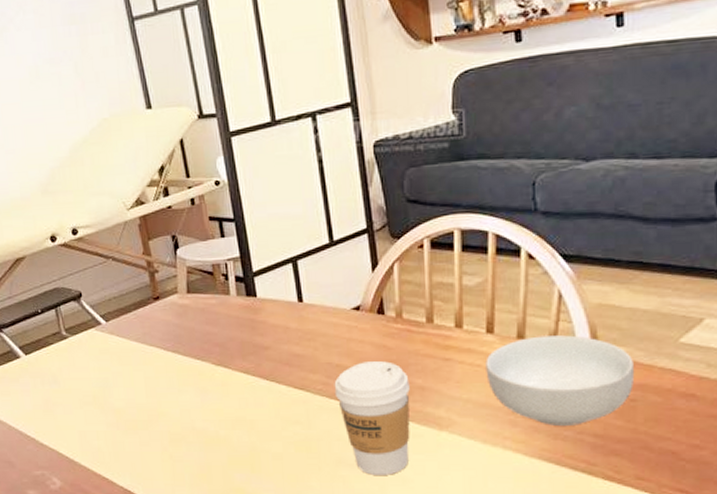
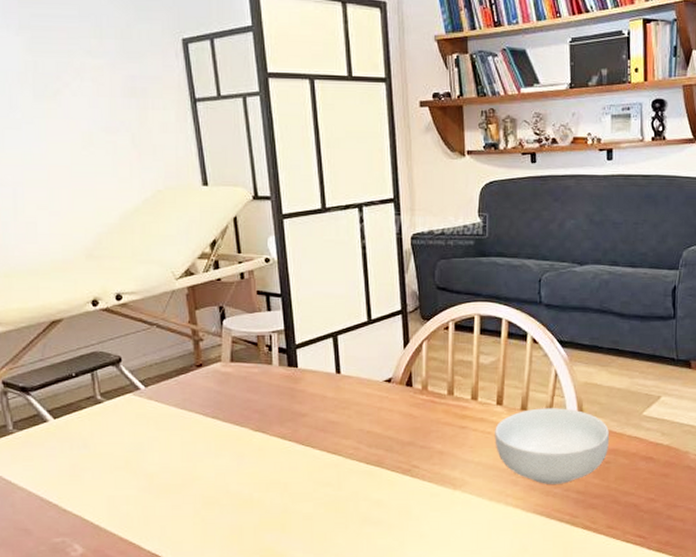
coffee cup: present [334,361,410,475] -> none [364,429,430,531]

